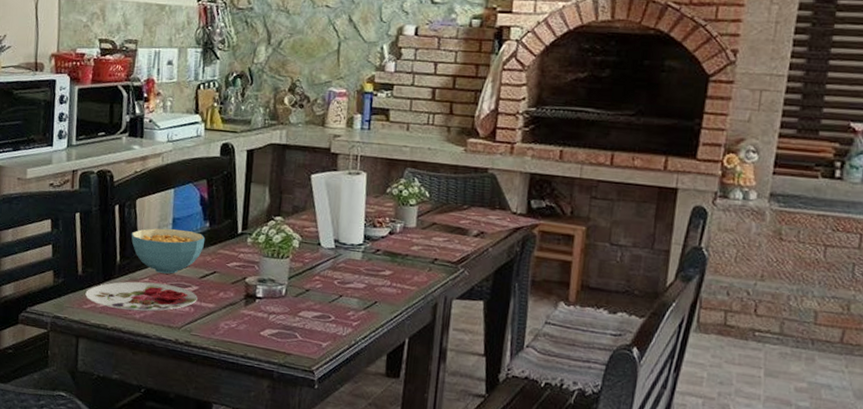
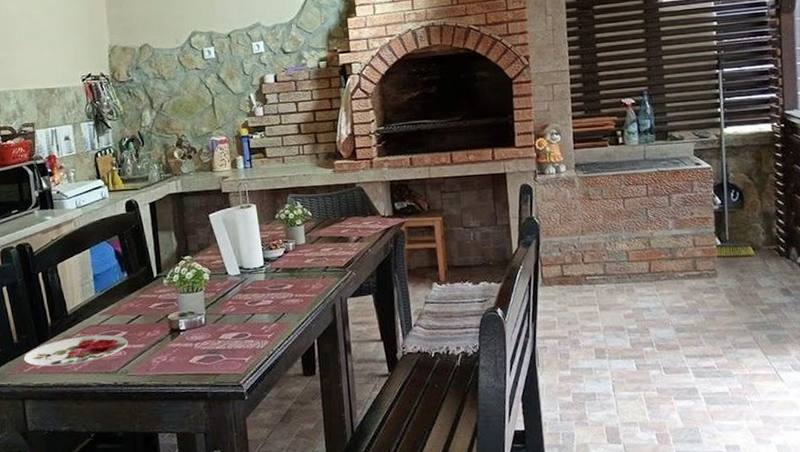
cereal bowl: present [131,228,205,274] -> none [57,283,126,326]

